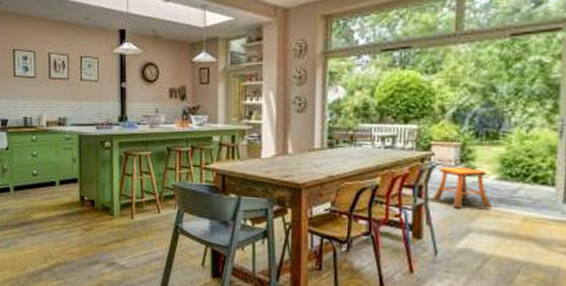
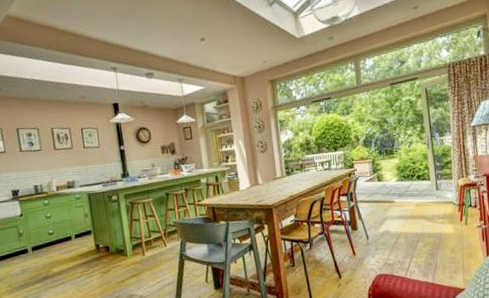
stool: present [432,166,494,209] -> none [360,175,397,205]

